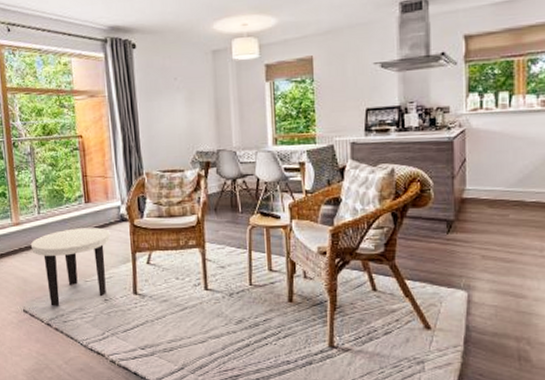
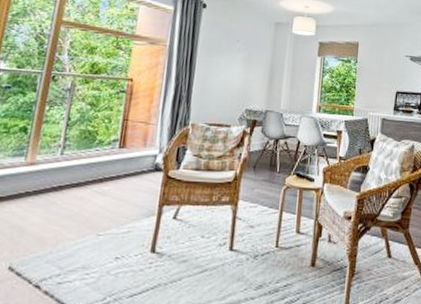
side table: present [30,227,111,306] -> none [41,174,140,264]

